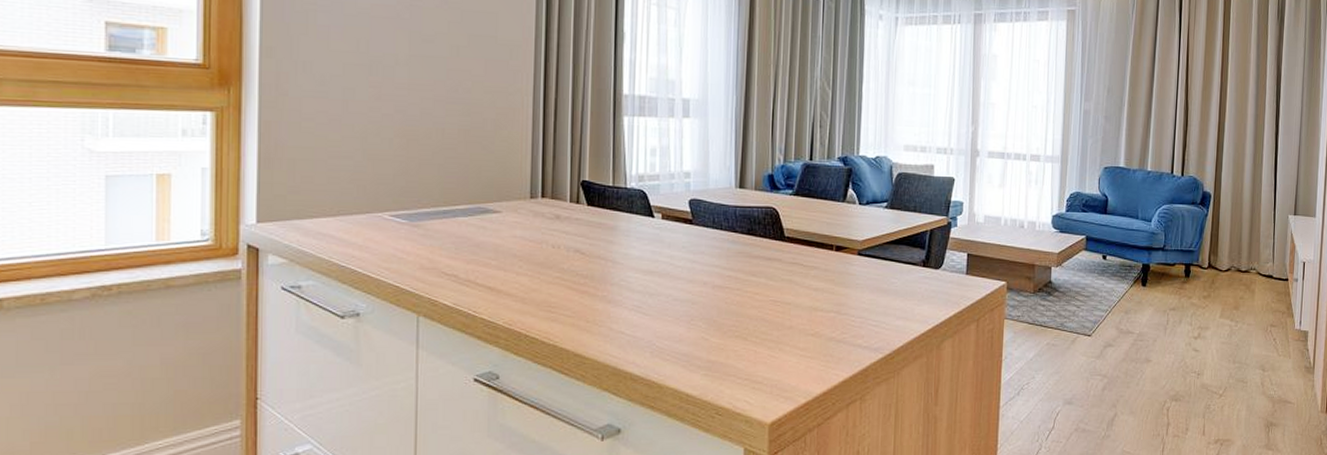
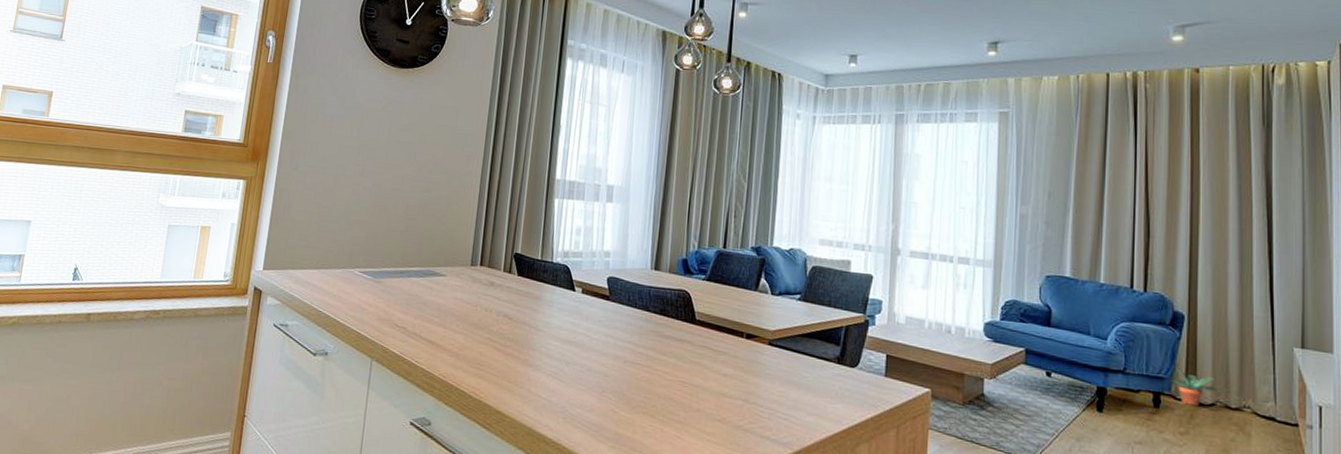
potted plant: none [1199,241,1234,272] -> present [1171,368,1219,406]

